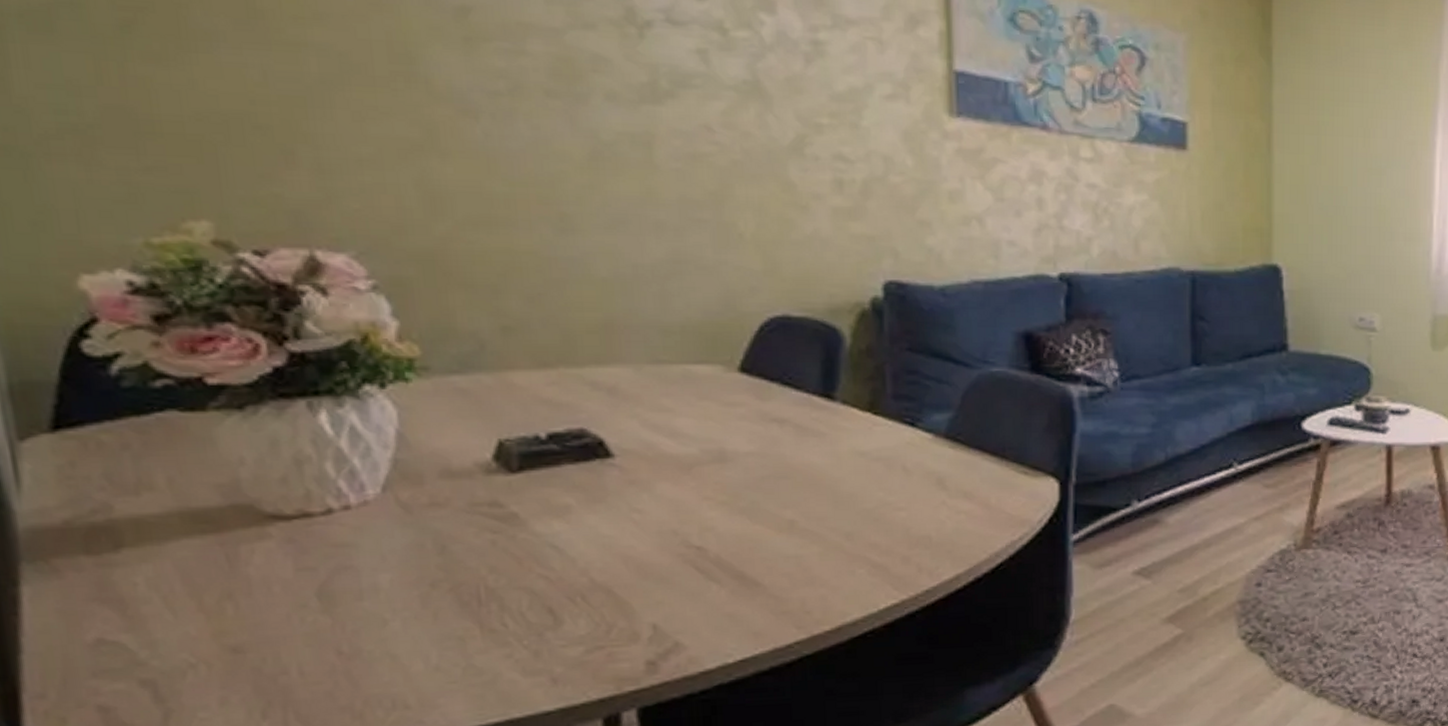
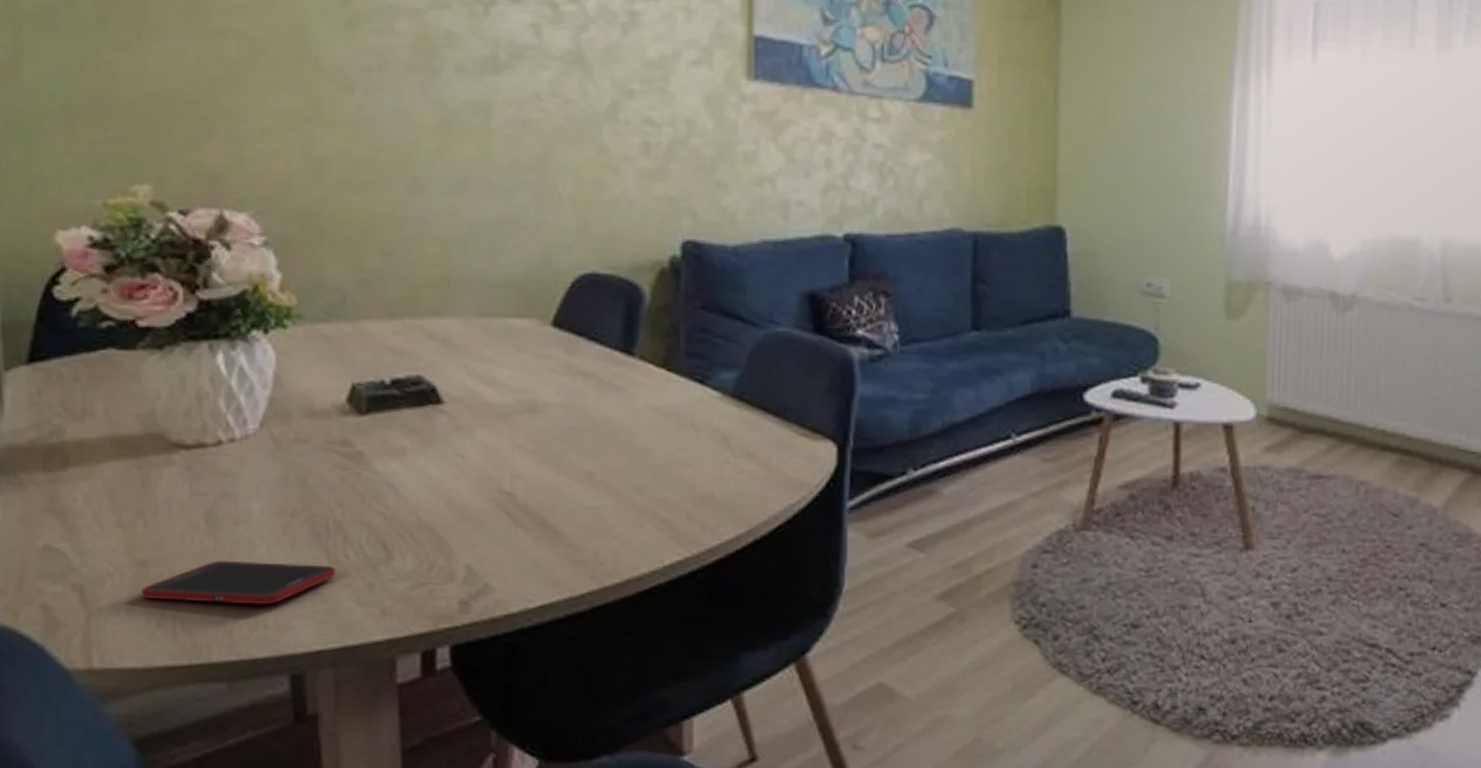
cell phone: none [236,636,492,689] -> present [140,560,336,605]

